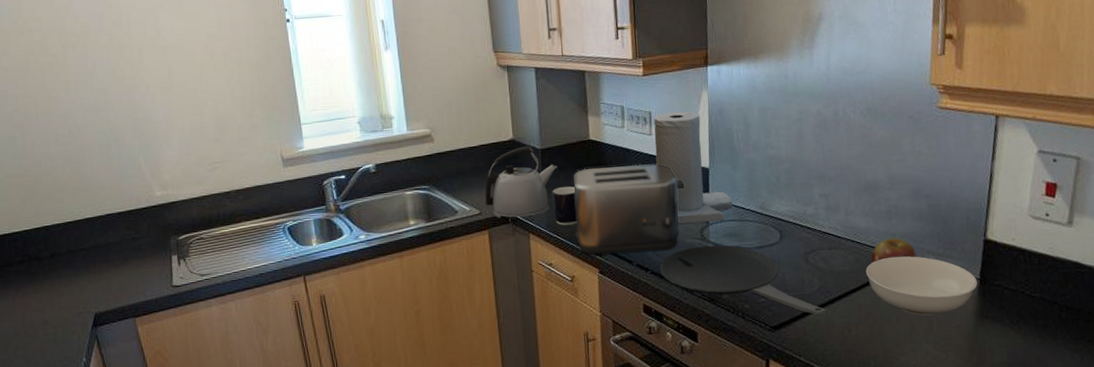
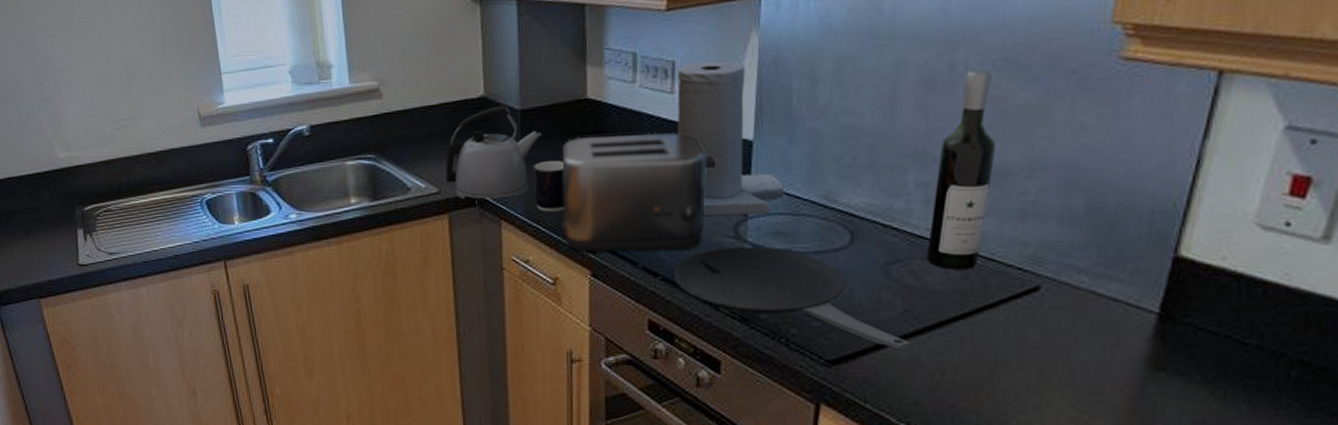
bottle: none [831,116,869,256] -> present [926,69,996,270]
bowl: present [865,256,977,316] -> none [976,274,1154,360]
fruit: present [871,238,917,263] -> none [987,248,1061,282]

